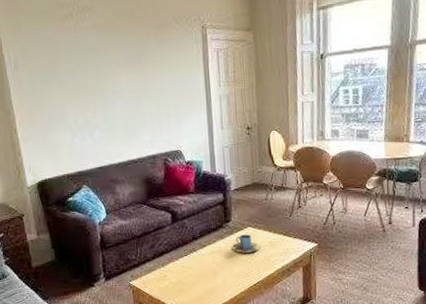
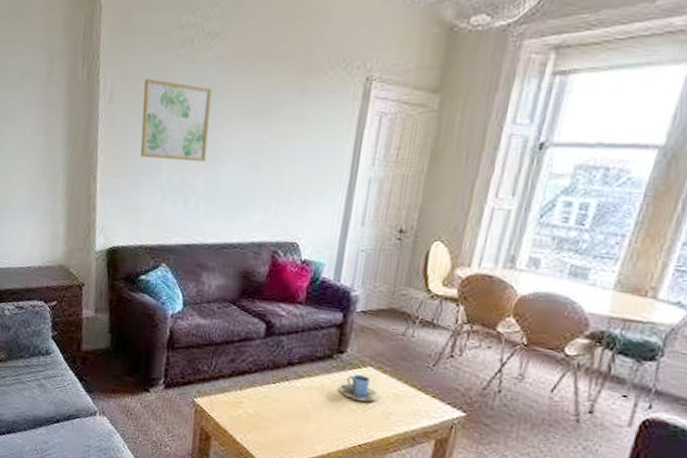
wall art: none [40,47,100,108] -> present [140,78,212,163]

